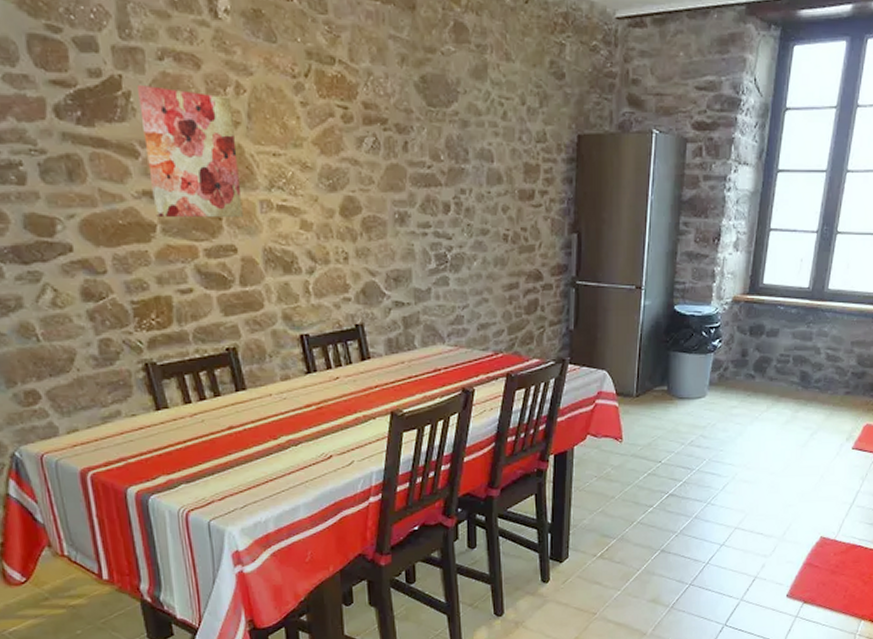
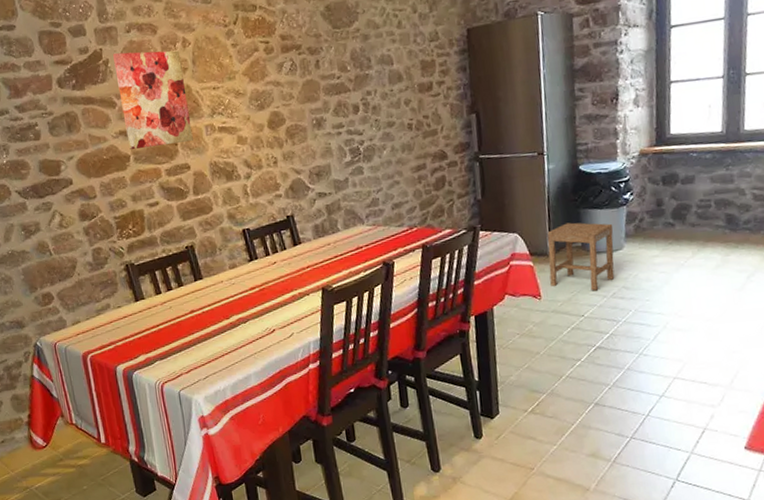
stool: none [633,364,699,438] -> present [547,222,615,291]

